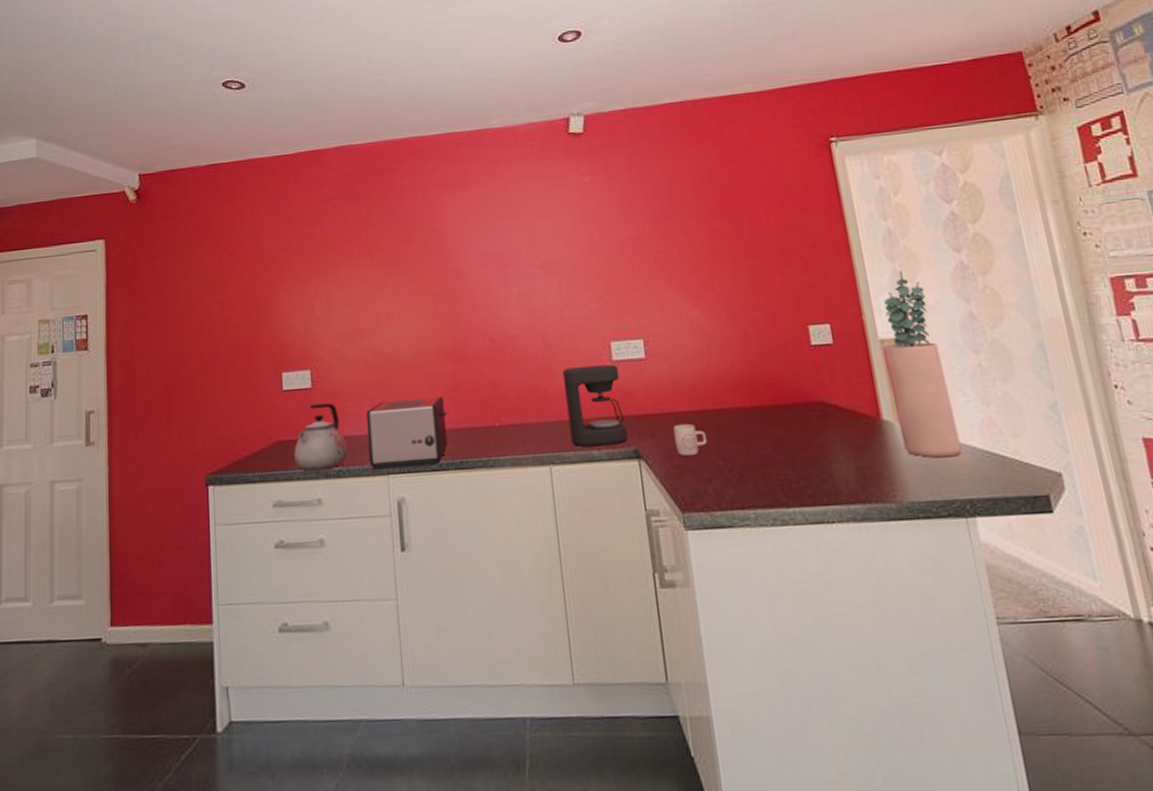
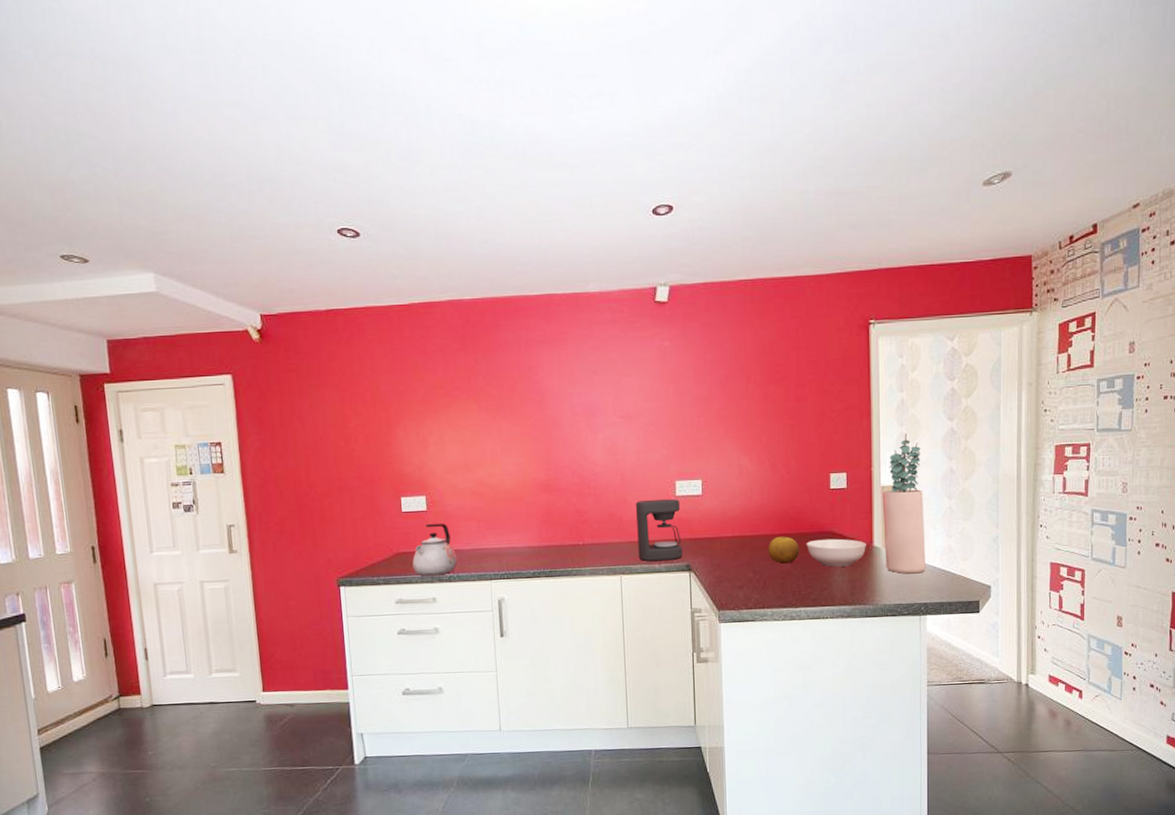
toaster: present [366,396,448,471] -> none [473,520,541,577]
mug: present [672,423,708,457] -> none [717,545,743,570]
fruit: none [738,409,783,447] -> present [768,536,800,564]
bowl: none [789,411,873,450] -> present [806,538,866,567]

